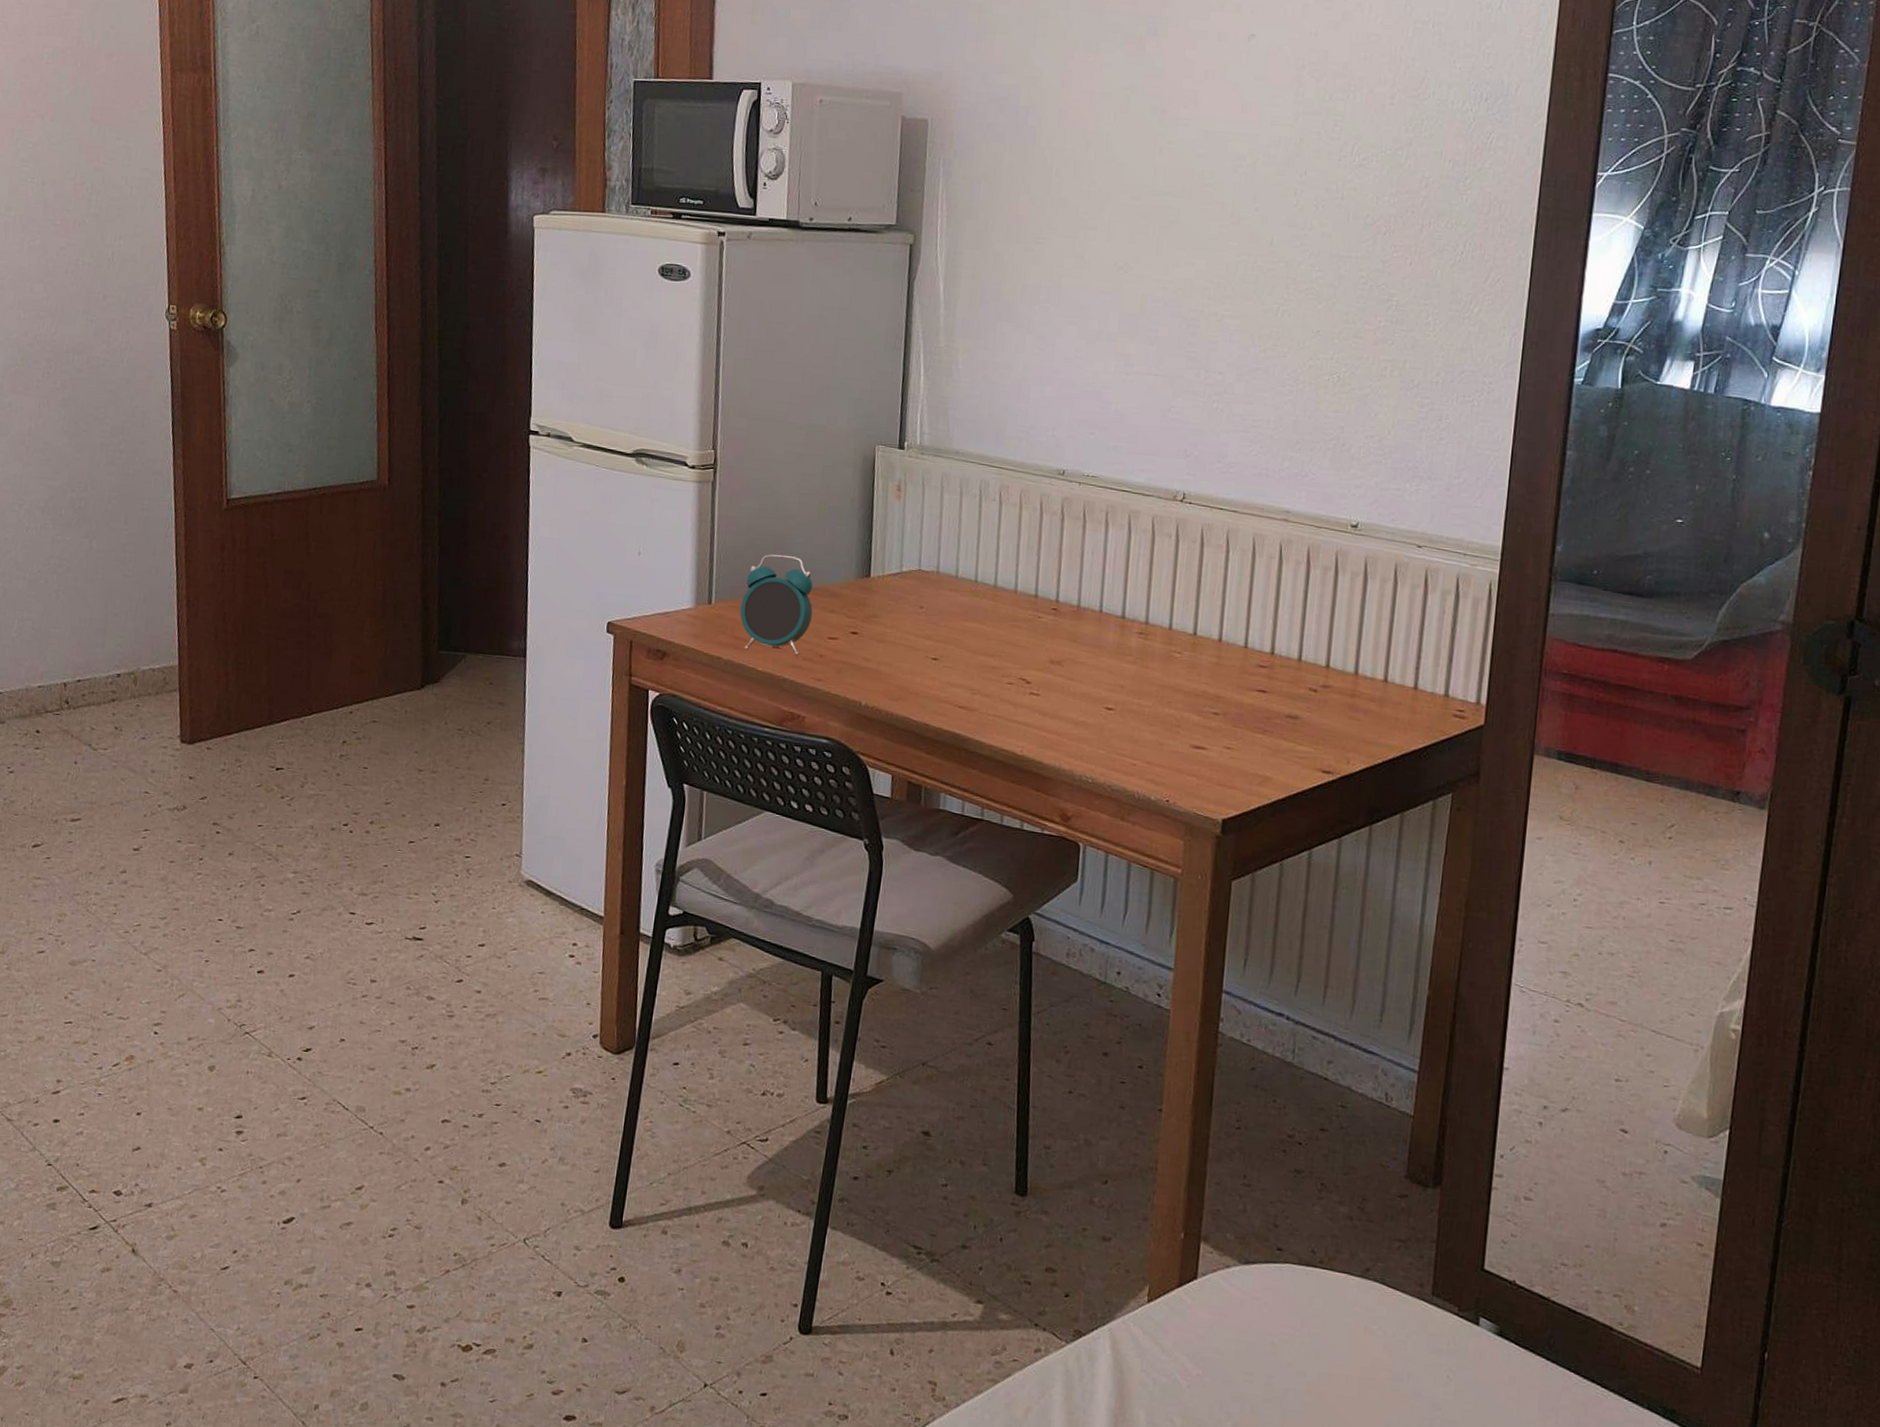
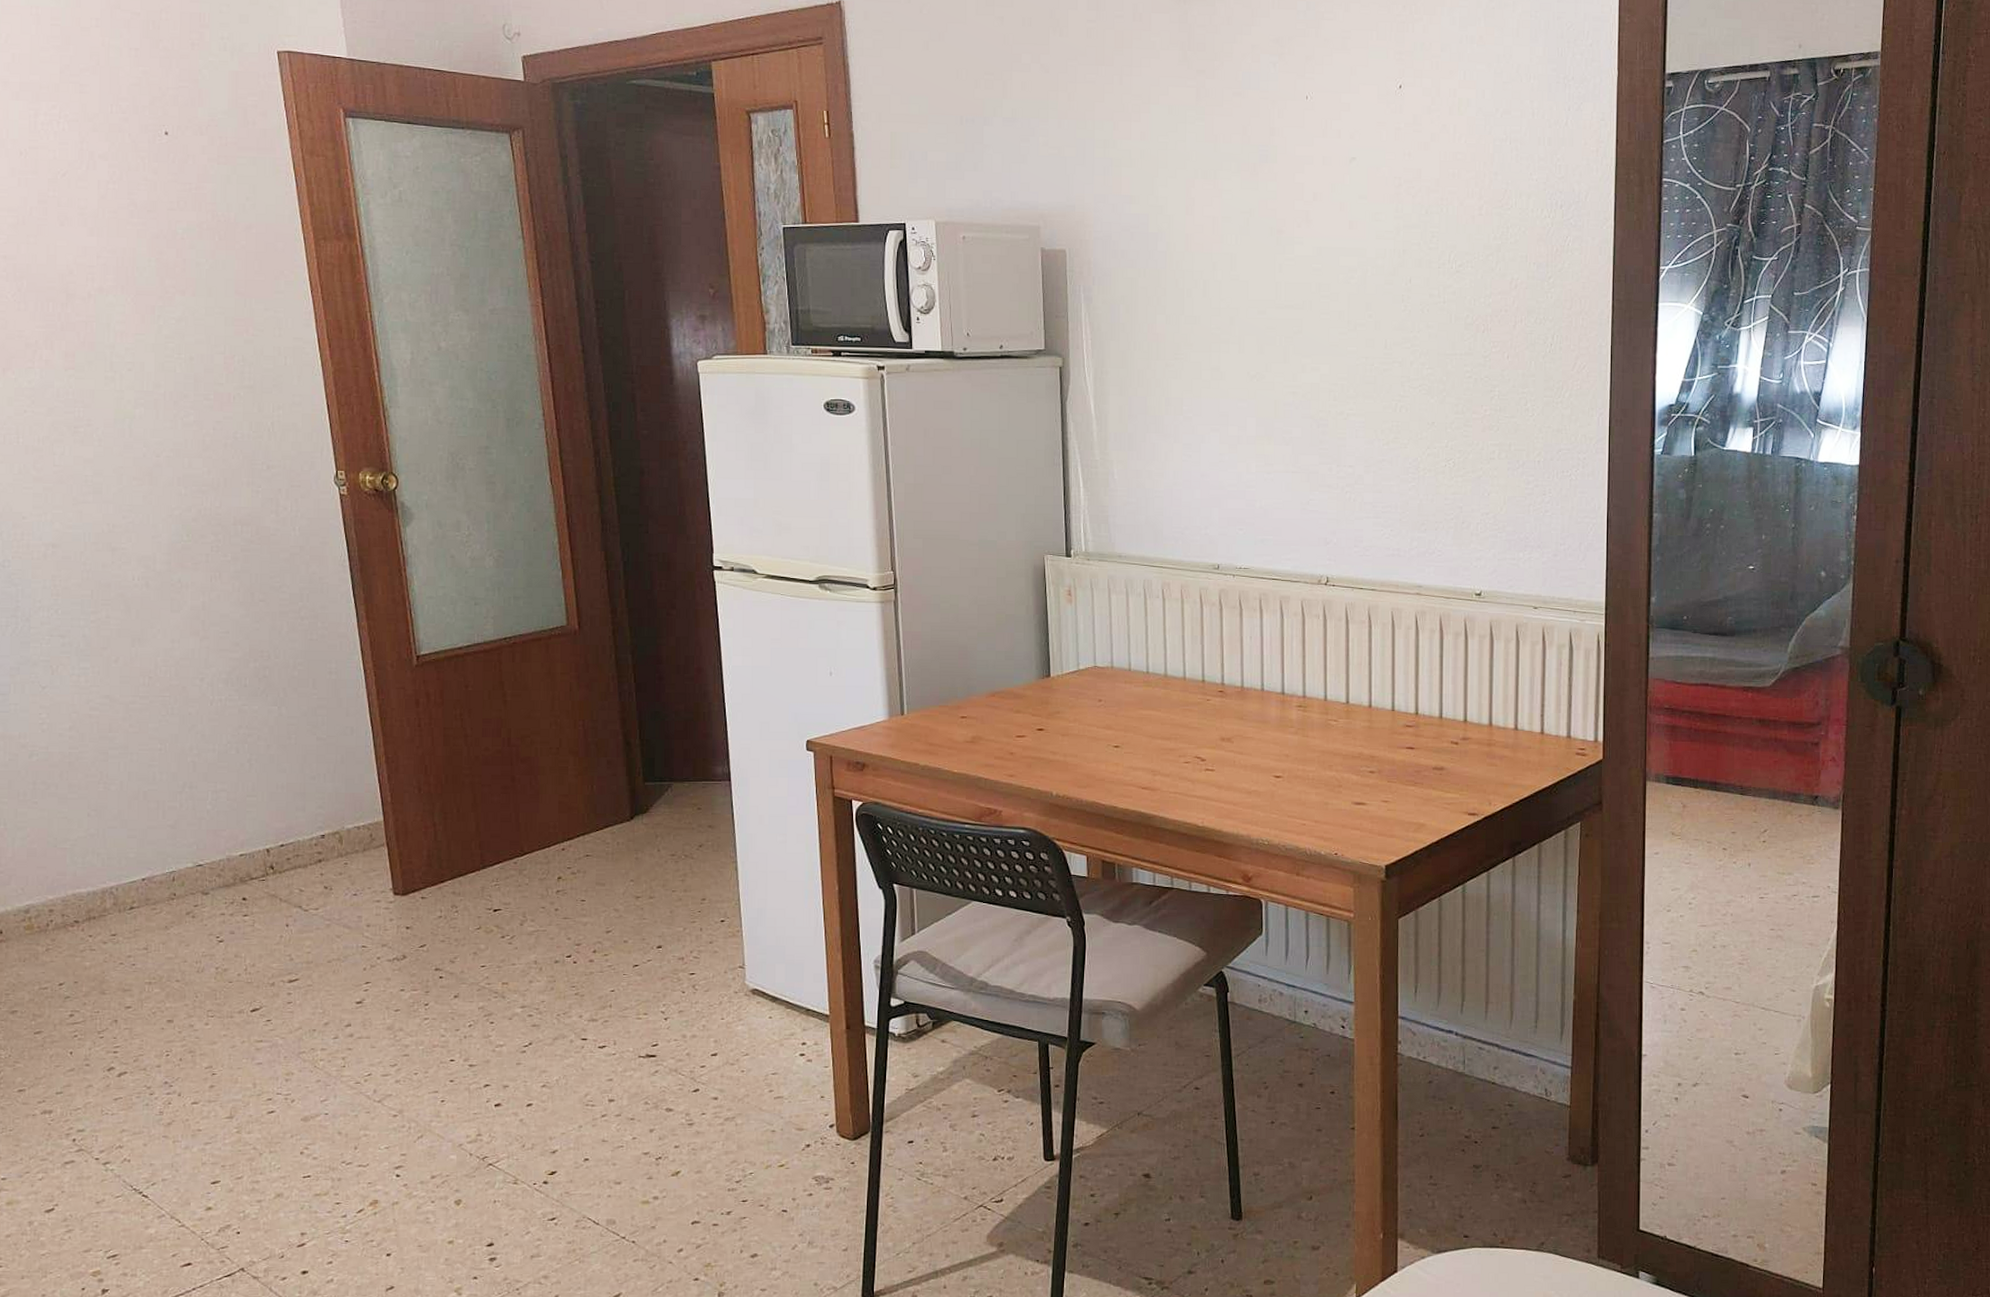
alarm clock: present [740,554,813,656] -> none [932,663,999,756]

